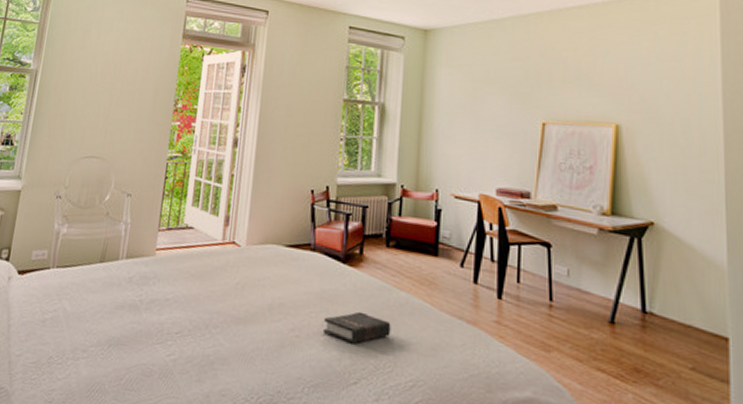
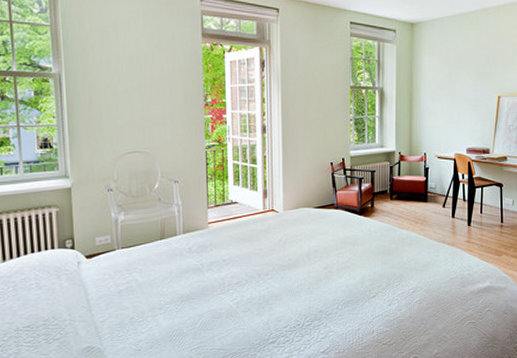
hardback book: present [322,311,391,344] -> none [348,248,397,271]

